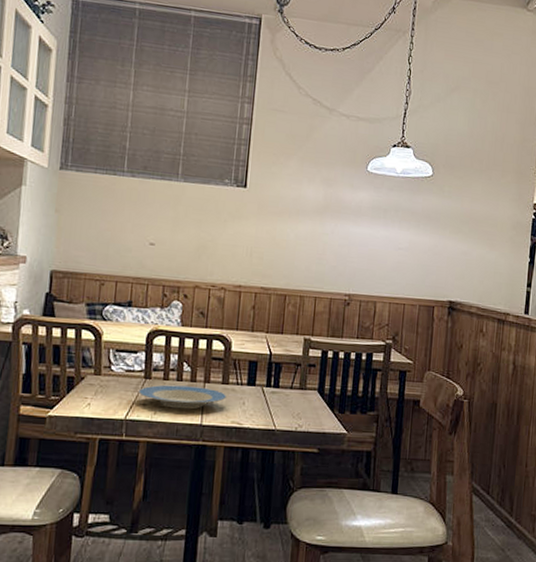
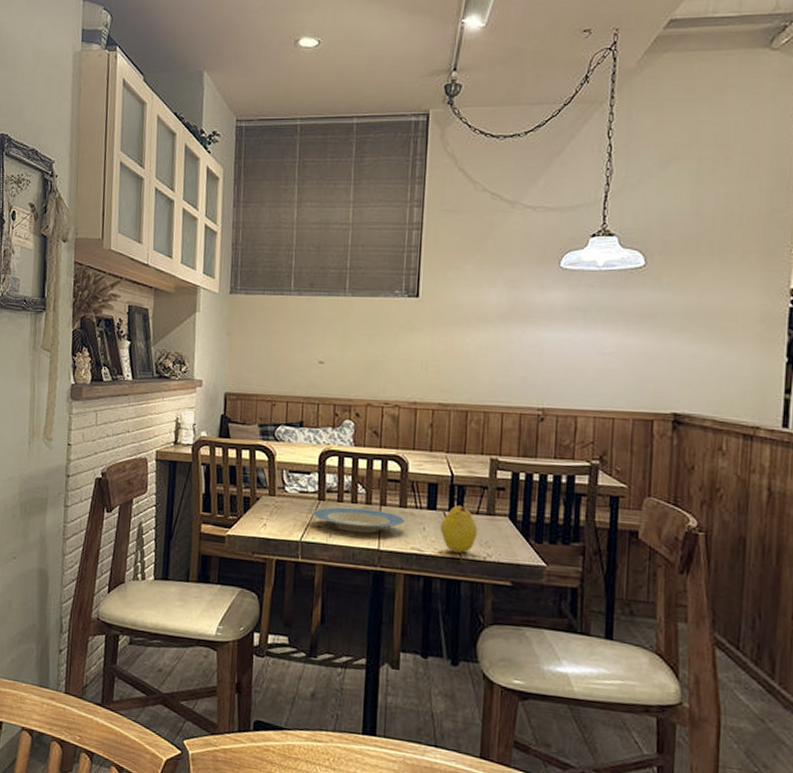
fruit: none [258,381,291,426] -> present [440,505,478,554]

